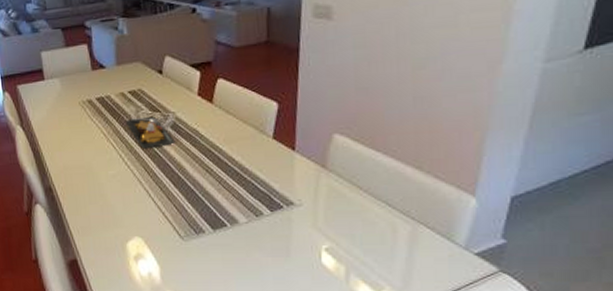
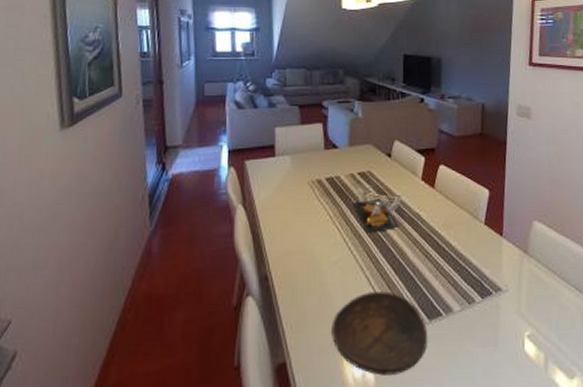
decorative bowl: none [115,203,213,277] -> present [332,291,428,376]

